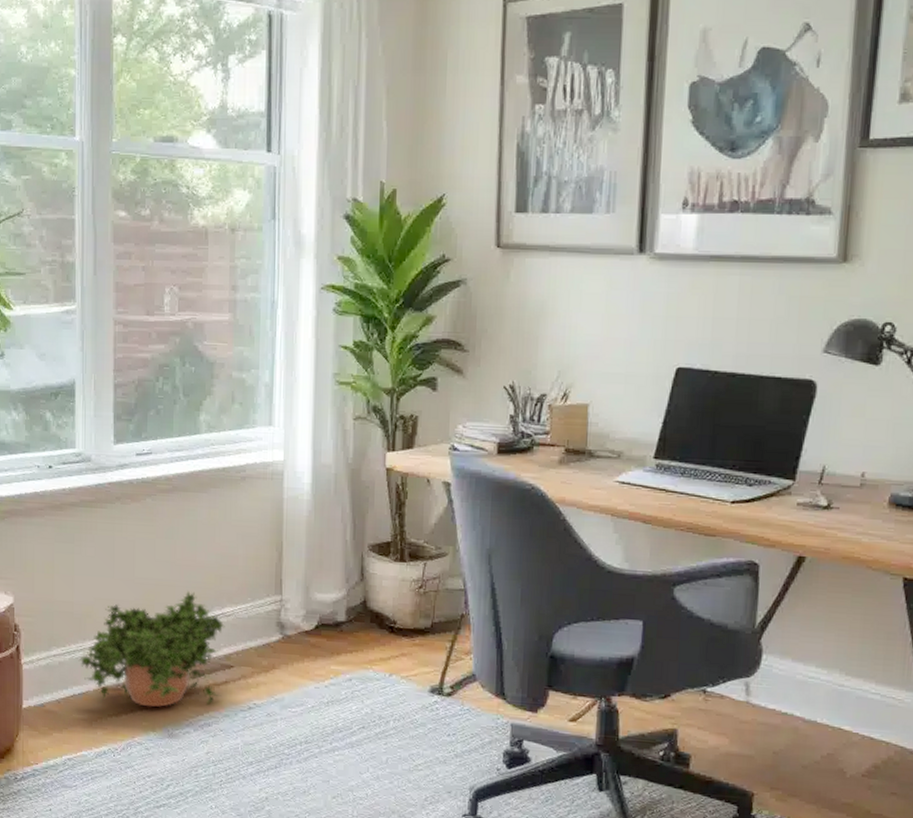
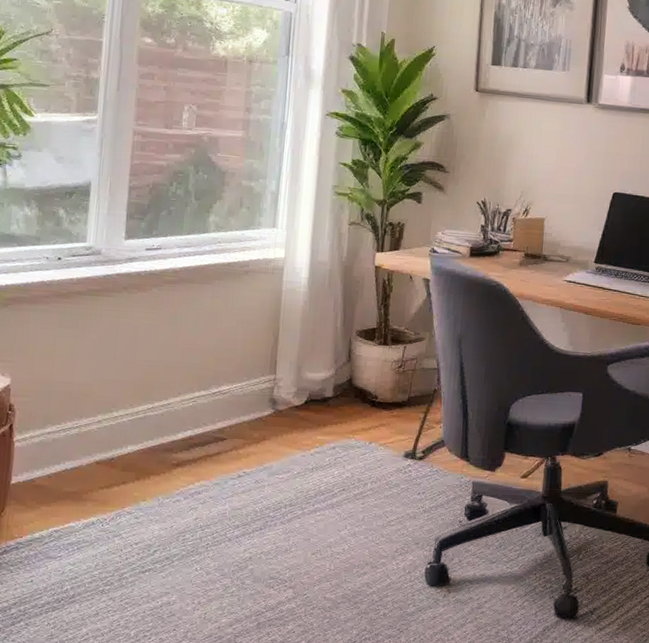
potted plant: present [78,591,225,707] -> none [73,372,221,479]

